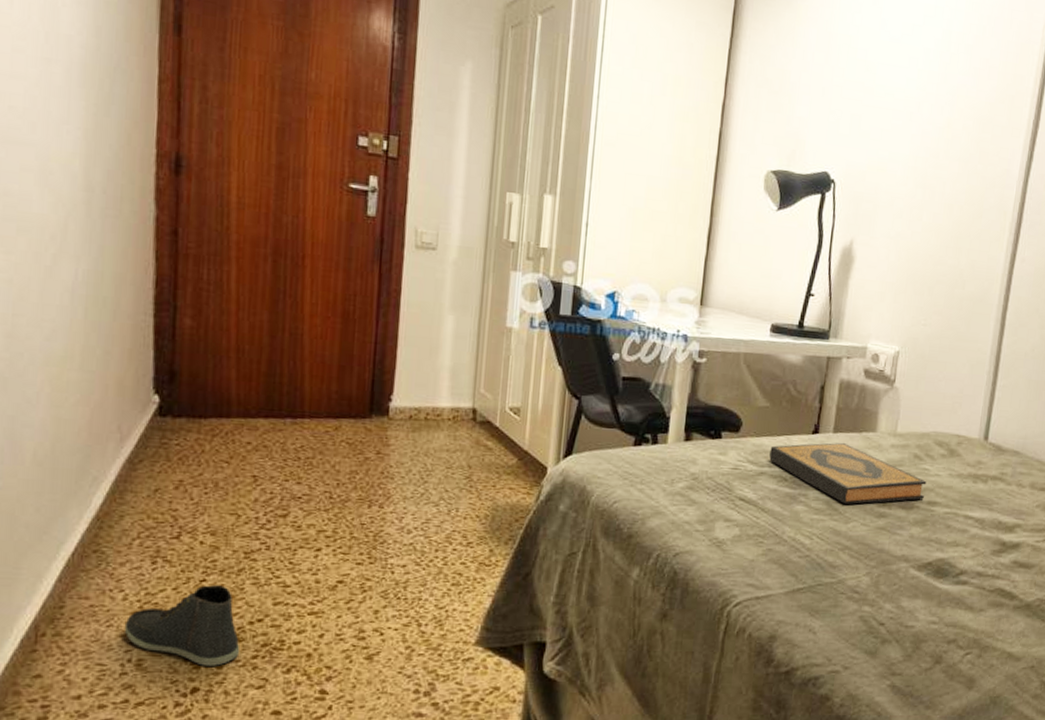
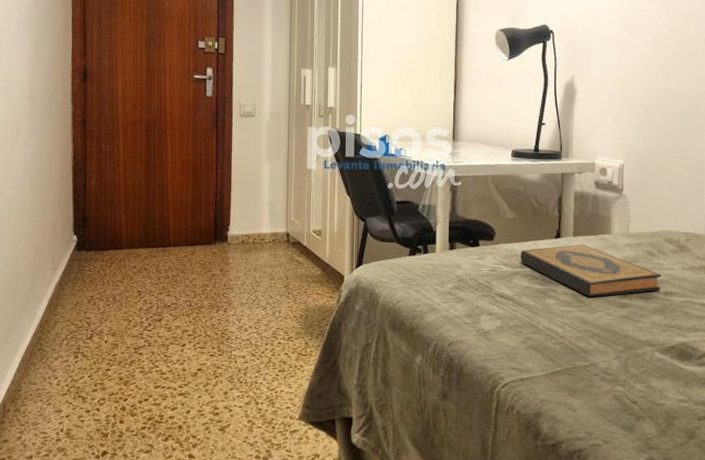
sneaker: present [124,585,240,666] -> none [58,373,134,435]

